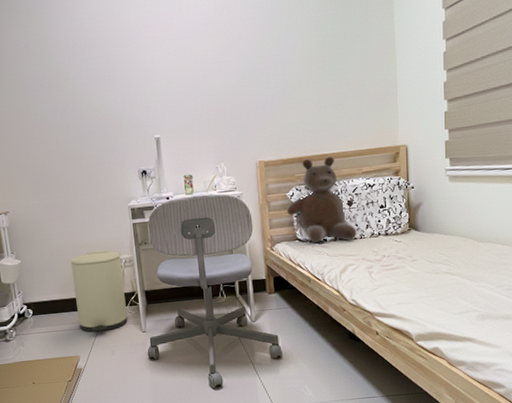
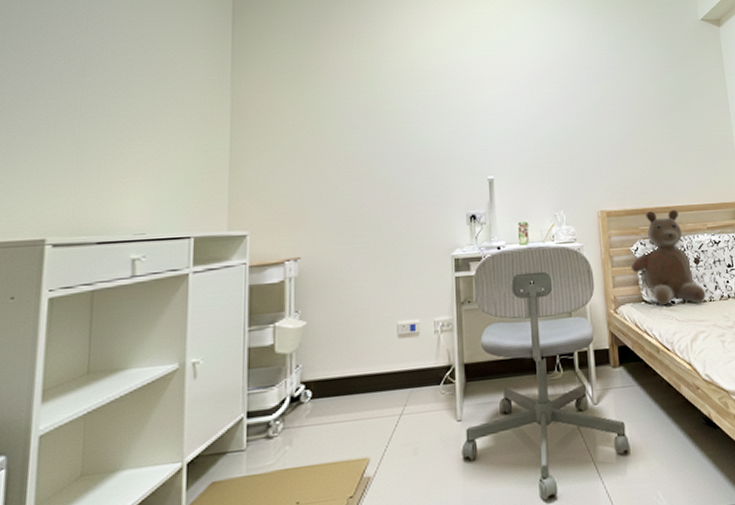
pedal bin: present [70,250,128,332] -> none [372,310,439,423]

